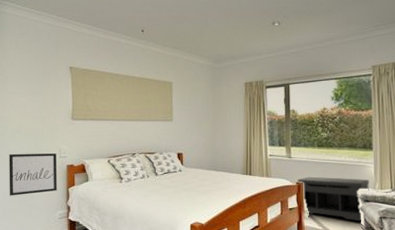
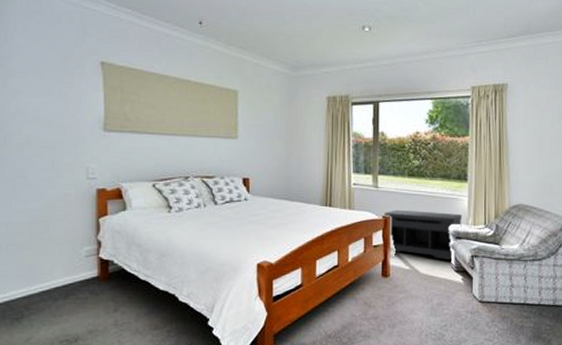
wall art: present [9,153,57,196] -> none [13,173,83,227]

